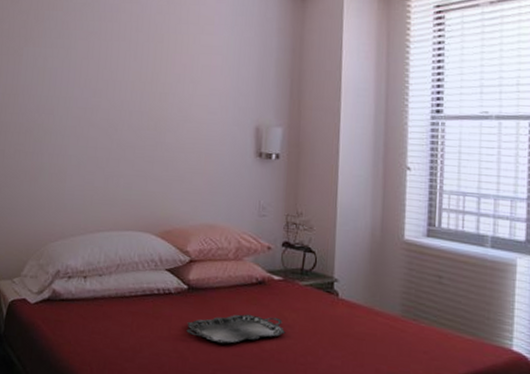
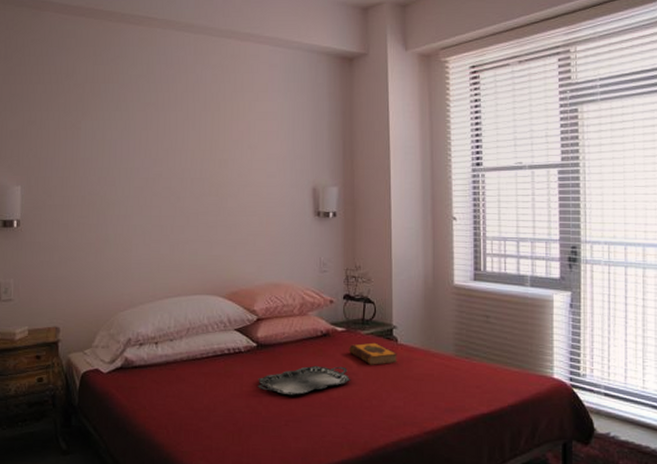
hardback book: none [285,294,337,320] -> present [349,342,397,365]

